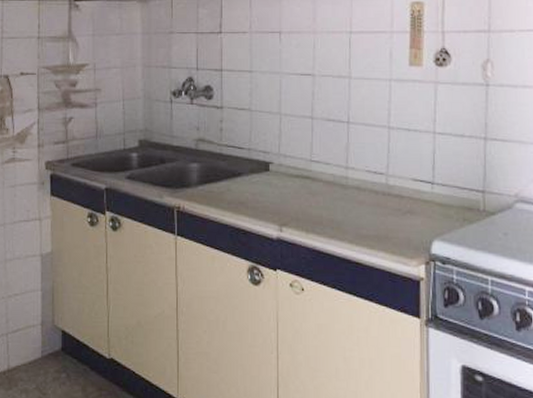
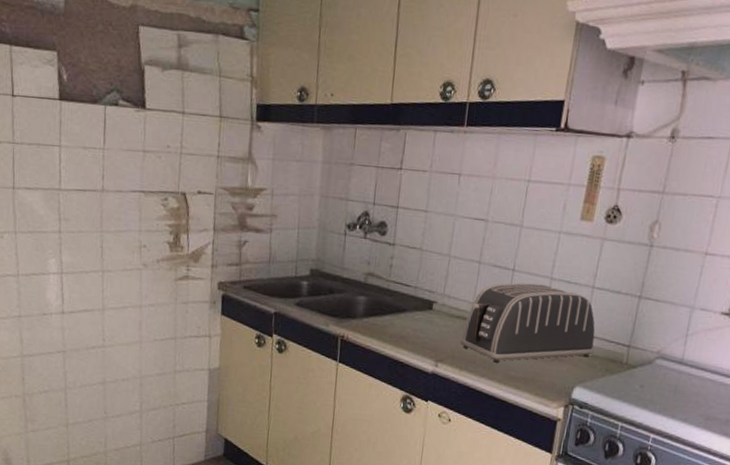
toaster: none [303,134,447,222] -> present [460,282,595,363]

